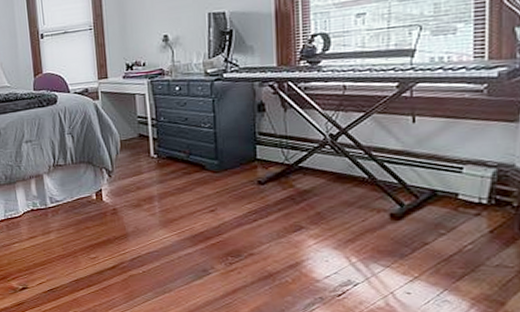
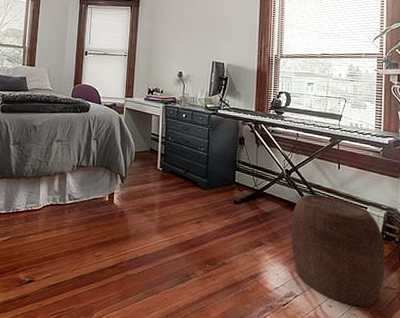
stool: none [342,159,496,292] -> present [290,194,386,307]

